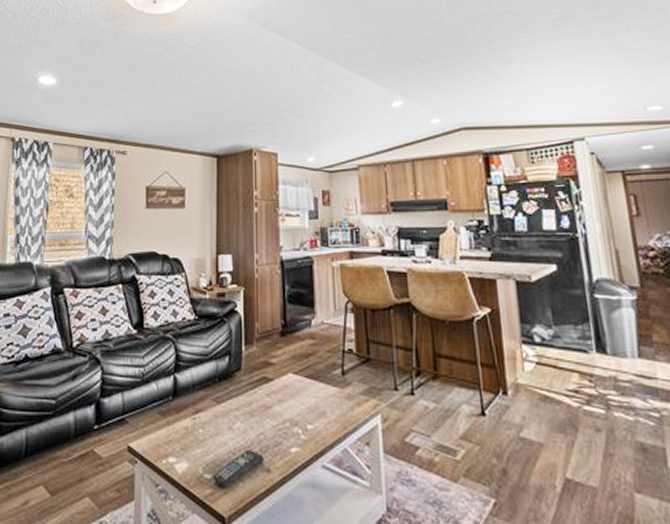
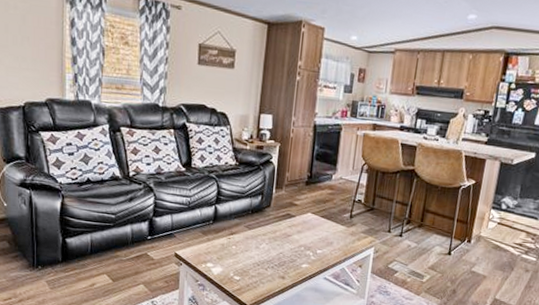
remote control: present [212,449,264,488] -> none [240,262,281,286]

